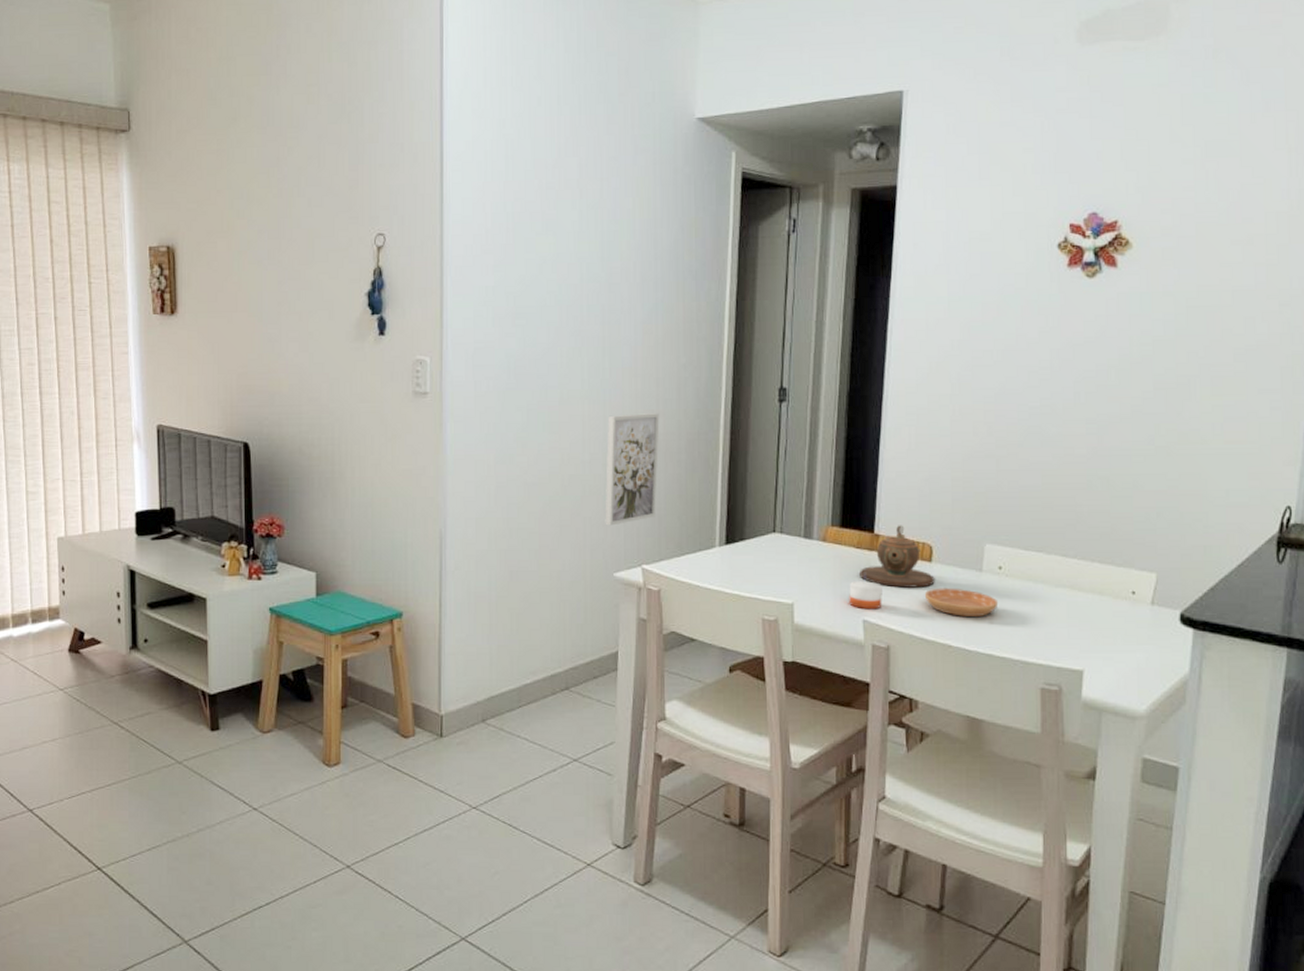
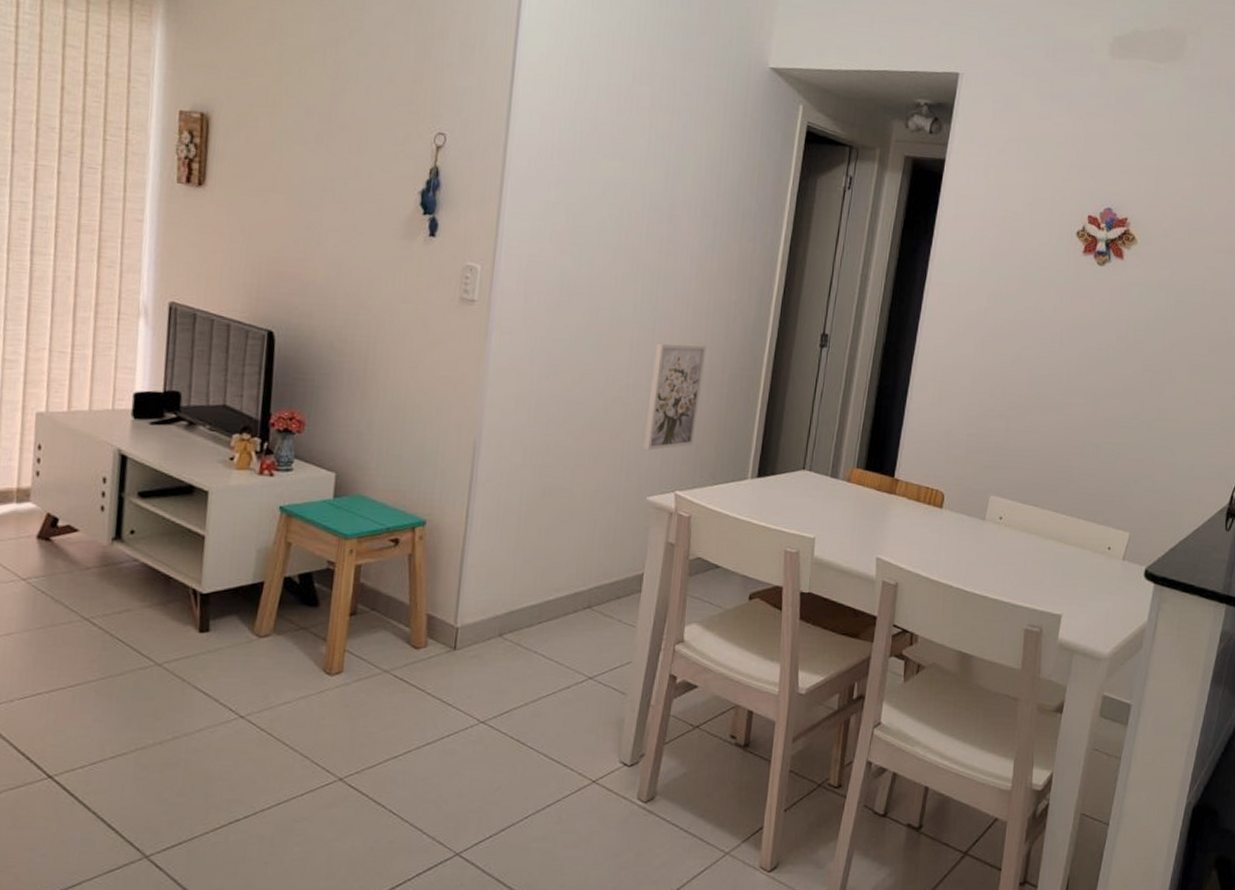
candle: present [849,580,882,610] -> none [866,520,897,549]
teapot: present [860,525,935,588] -> none [878,472,944,531]
saucer: present [925,588,999,616] -> none [934,532,997,561]

